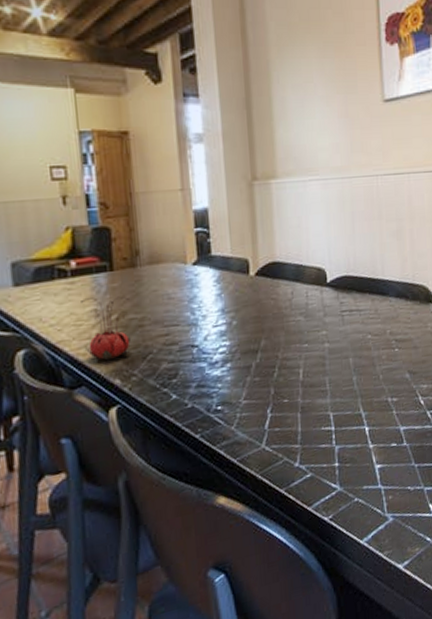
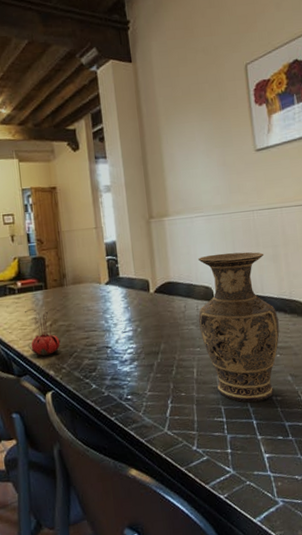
vase: none [307,226,399,407] -> present [198,252,280,403]

